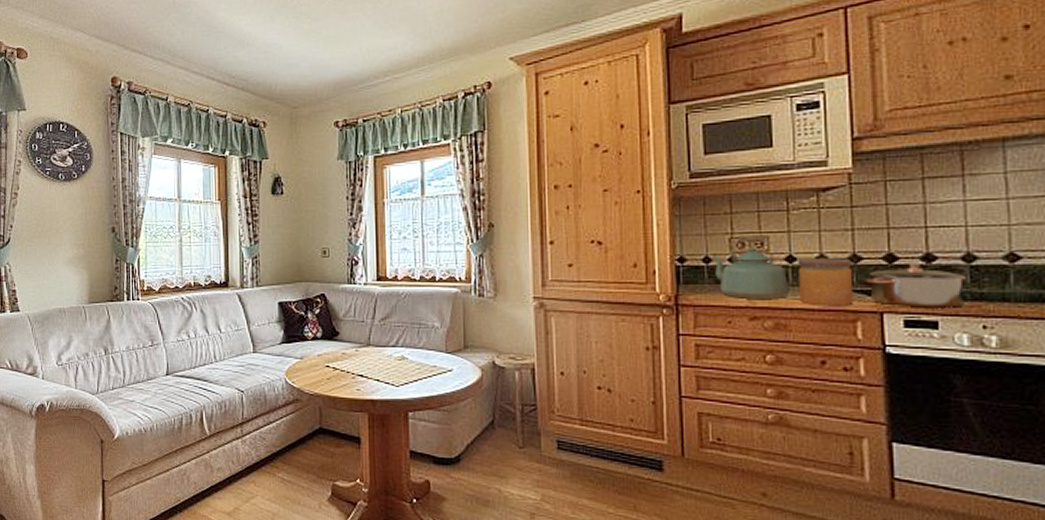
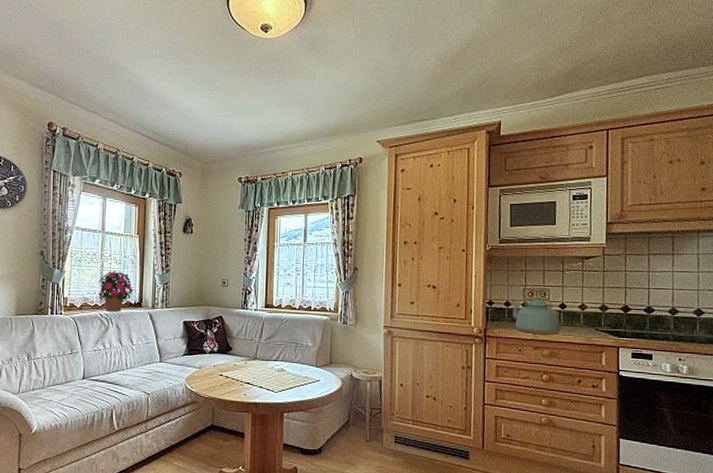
potted flower: none [177,245,218,295] -> present [98,270,134,312]
jar: present [797,258,854,307] -> none [567,306,602,342]
cooking pot: present [865,262,966,308] -> none [609,312,671,346]

